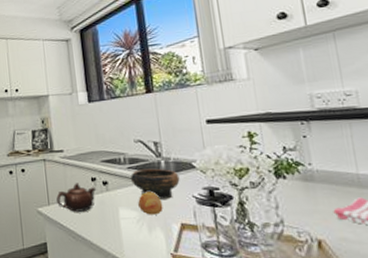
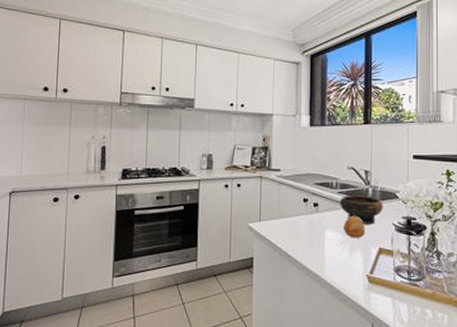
teapot: present [56,183,97,212] -> none [268,202,307,230]

